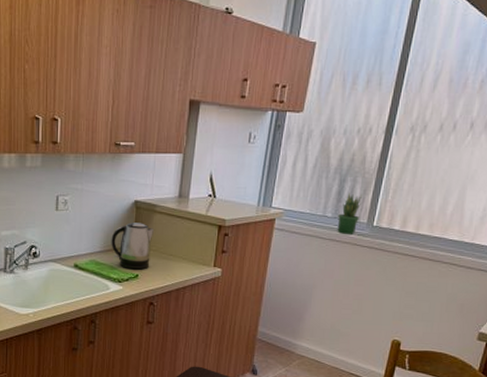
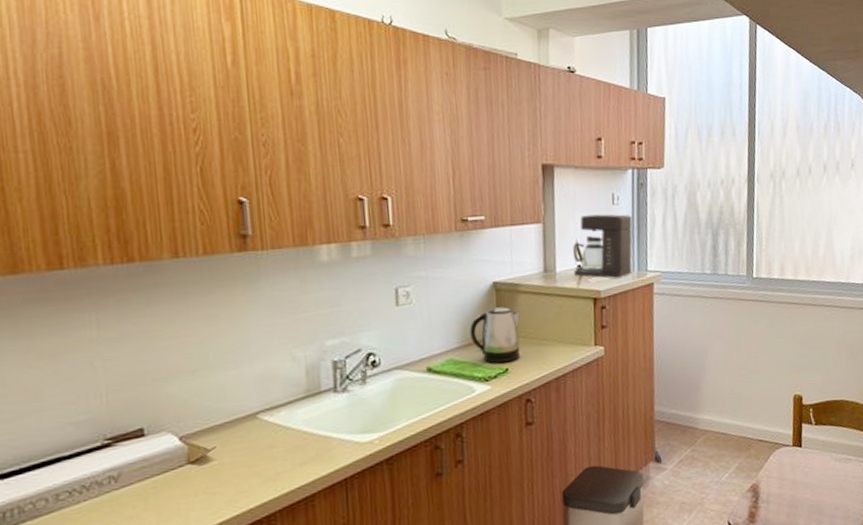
coffee maker: none [204,150,265,211] -> present [573,214,633,279]
planter: present [337,193,362,235] -> none [717,246,739,291]

